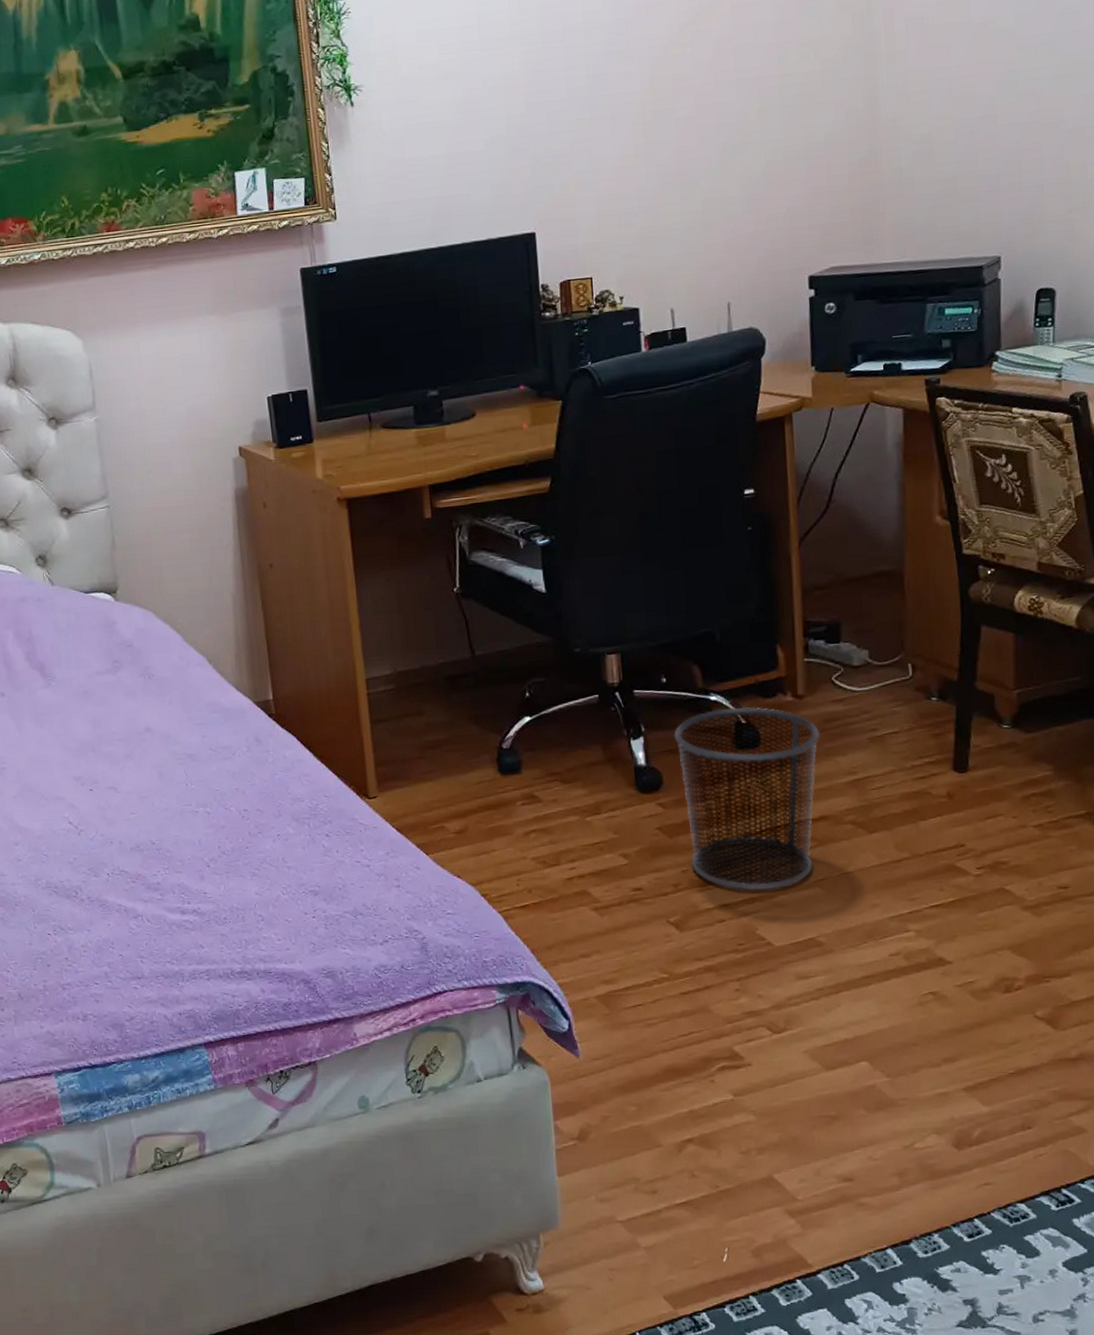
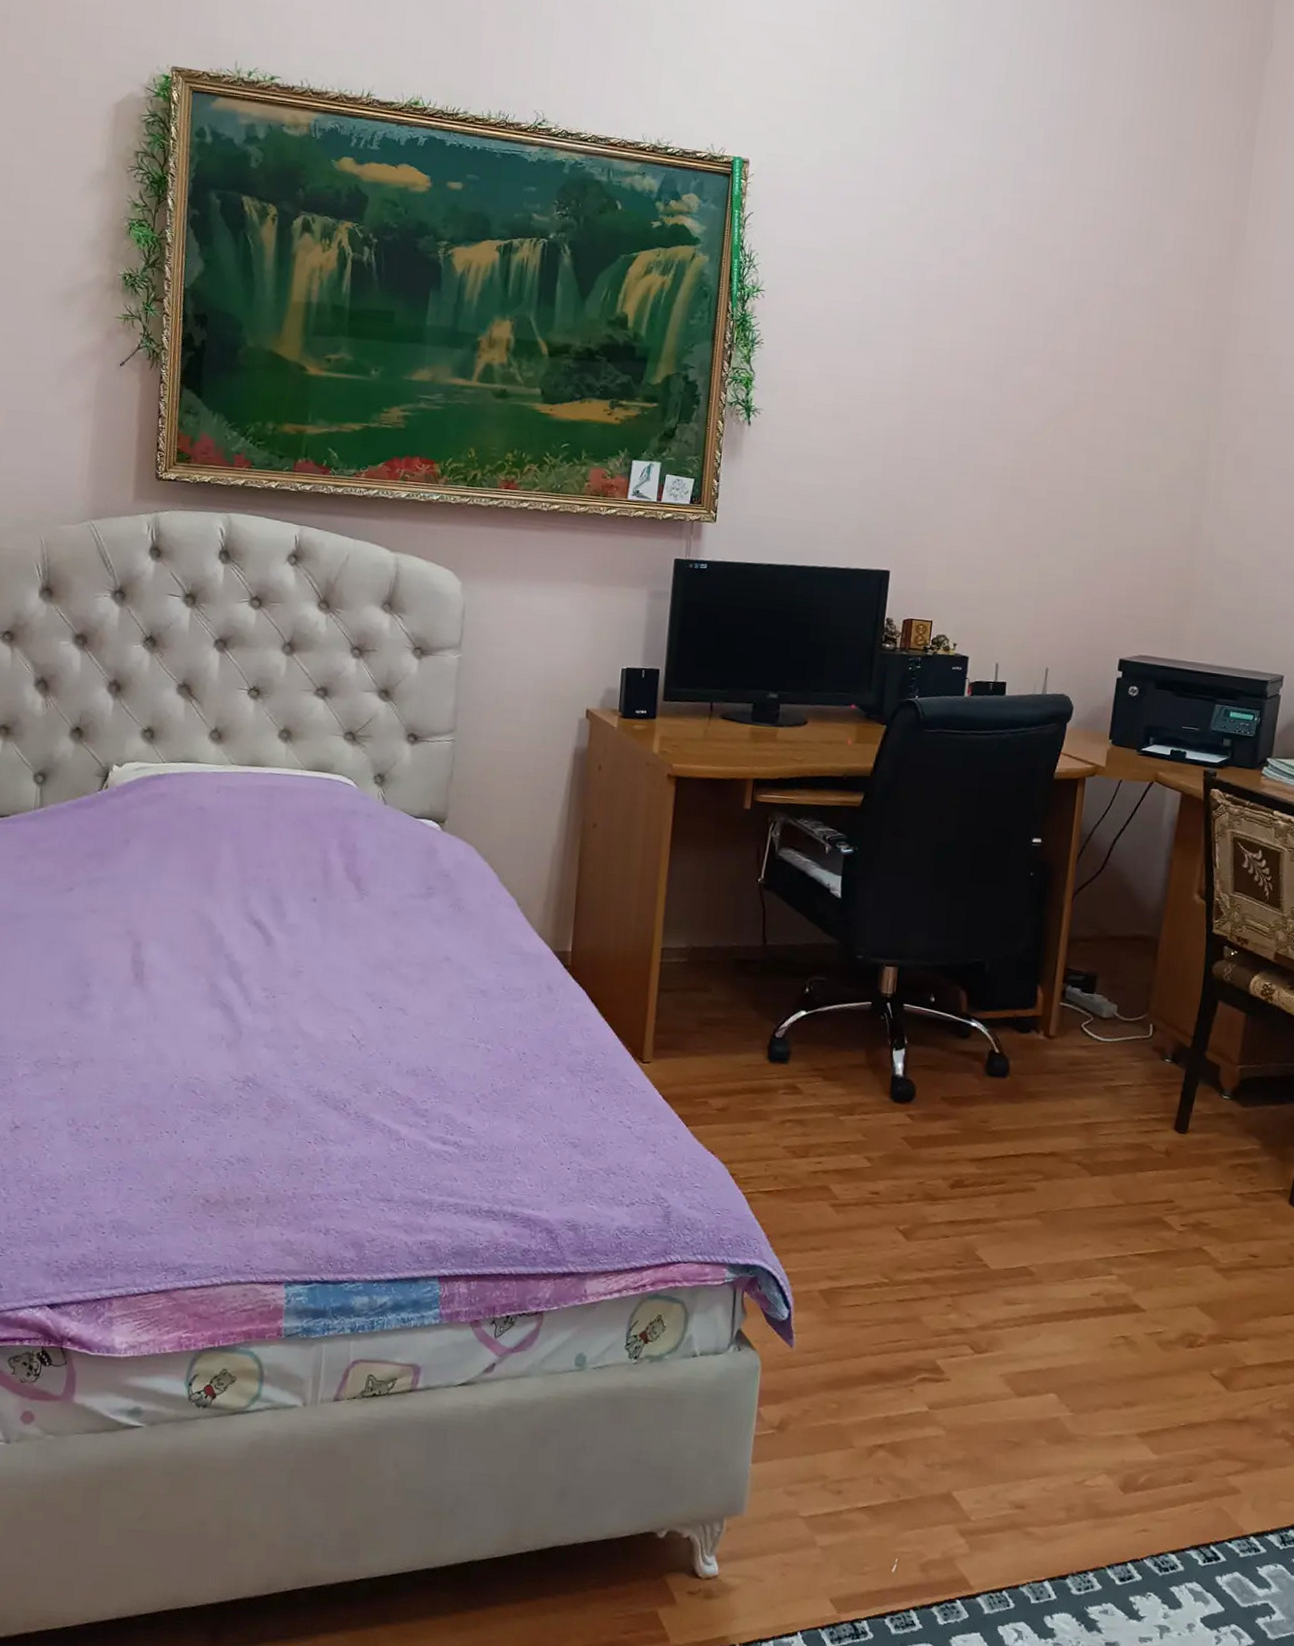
waste bin: present [674,706,821,891] -> none [927,1035,1063,1215]

